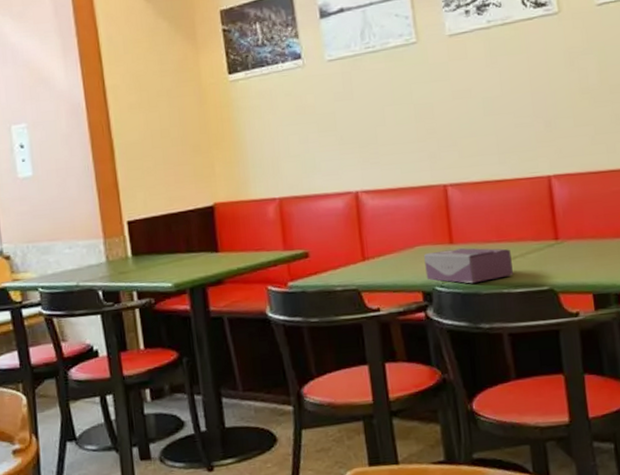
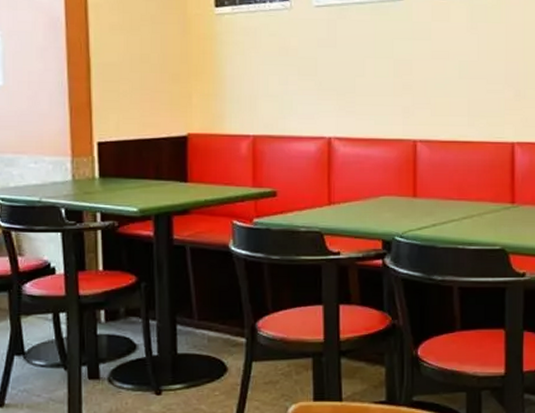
tissue box: present [424,248,513,284] -> none [388,203,469,237]

